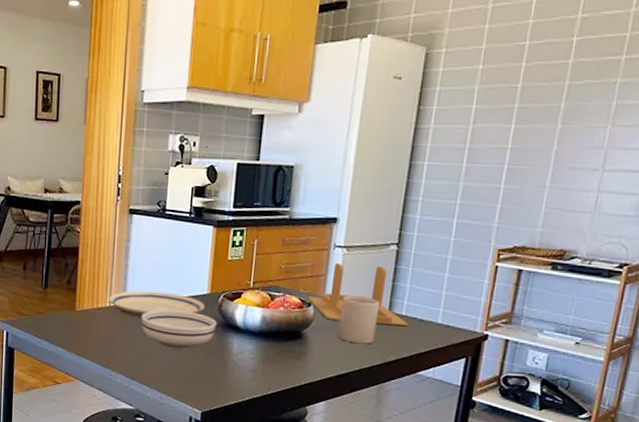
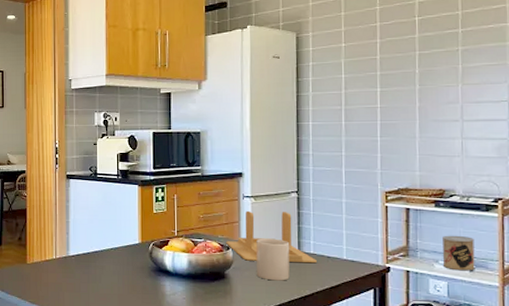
plate: present [109,290,205,318] -> none [55,243,137,267]
bowl: present [141,309,217,350] -> none [84,258,150,294]
tin can: none [546,302,588,344] -> present [442,235,475,271]

